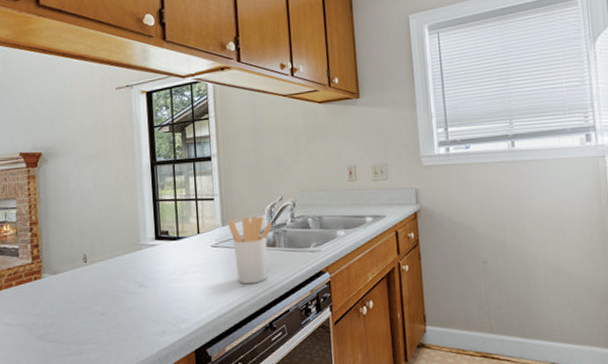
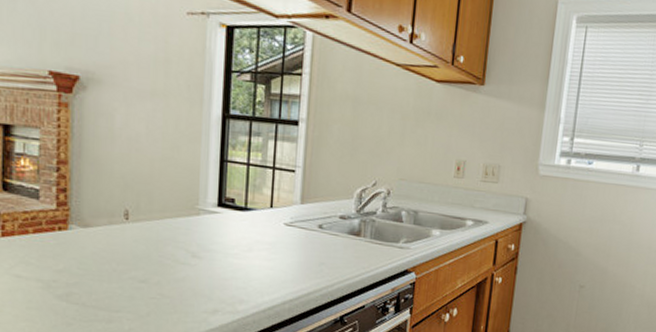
utensil holder: present [228,216,272,285] -> none [308,197,360,273]

